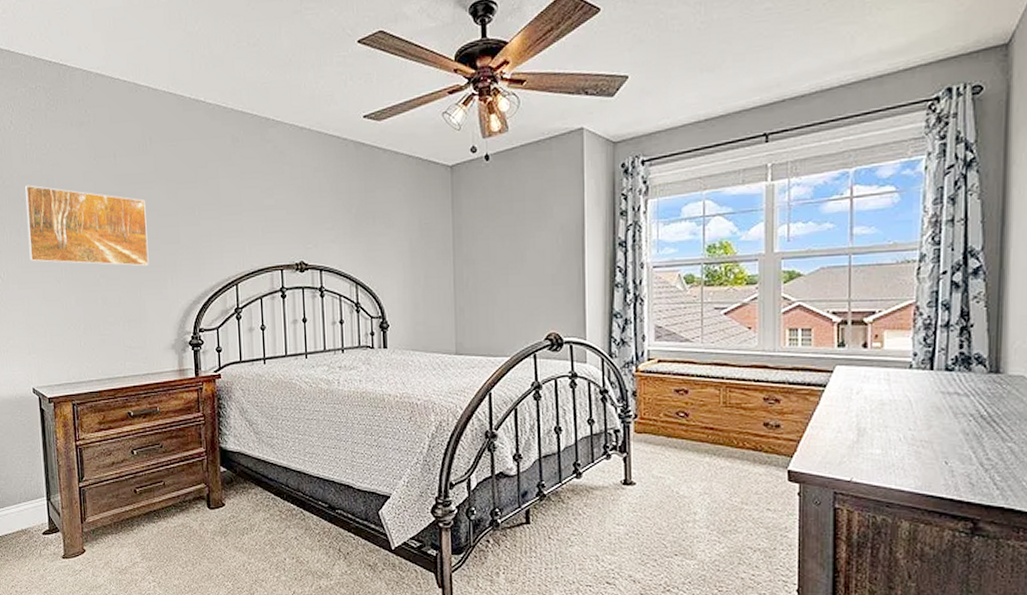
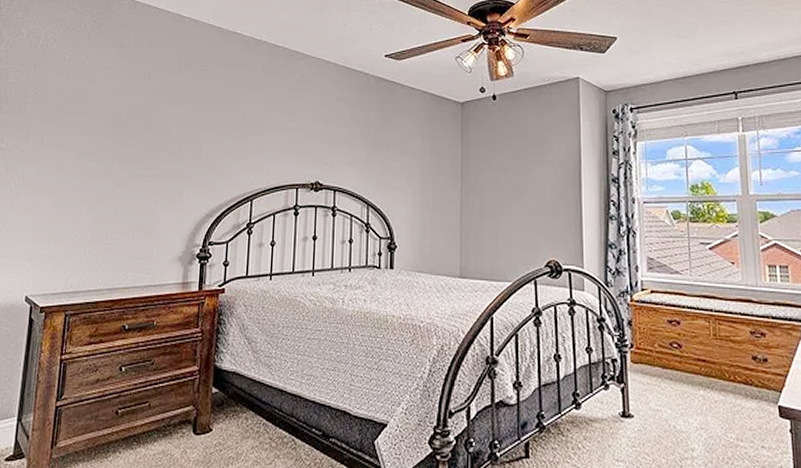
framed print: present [24,185,149,267] -> none [47,96,172,179]

